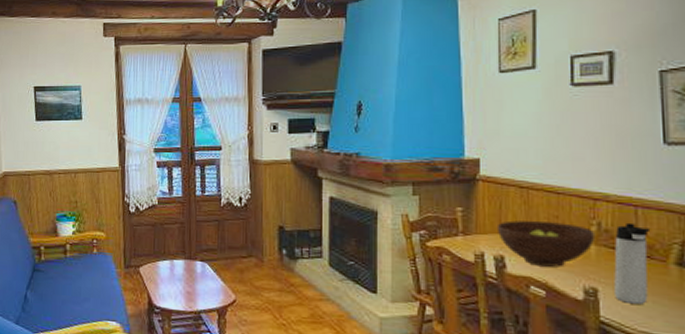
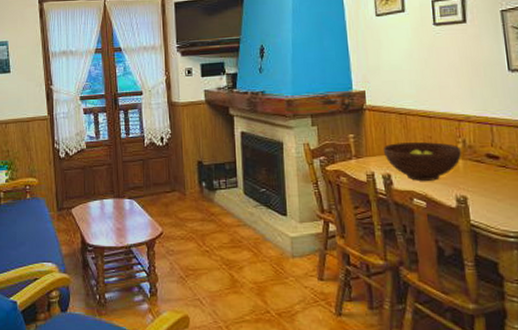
thermos bottle: present [614,222,649,304] -> none [477,138,507,207]

